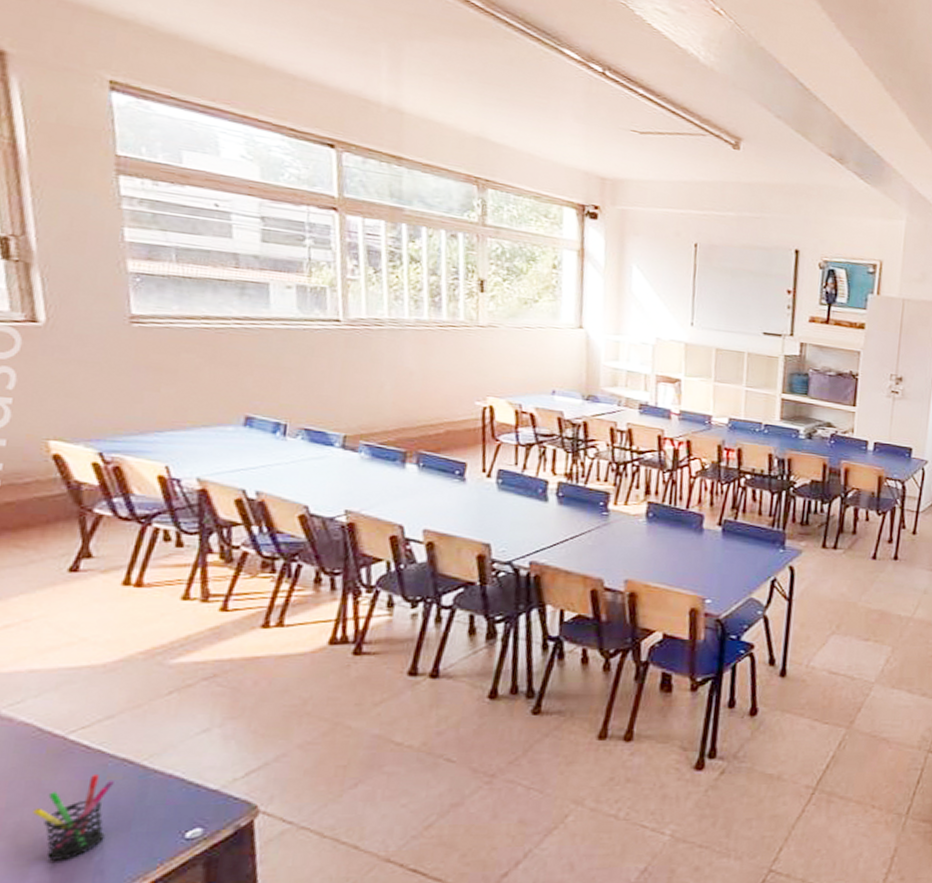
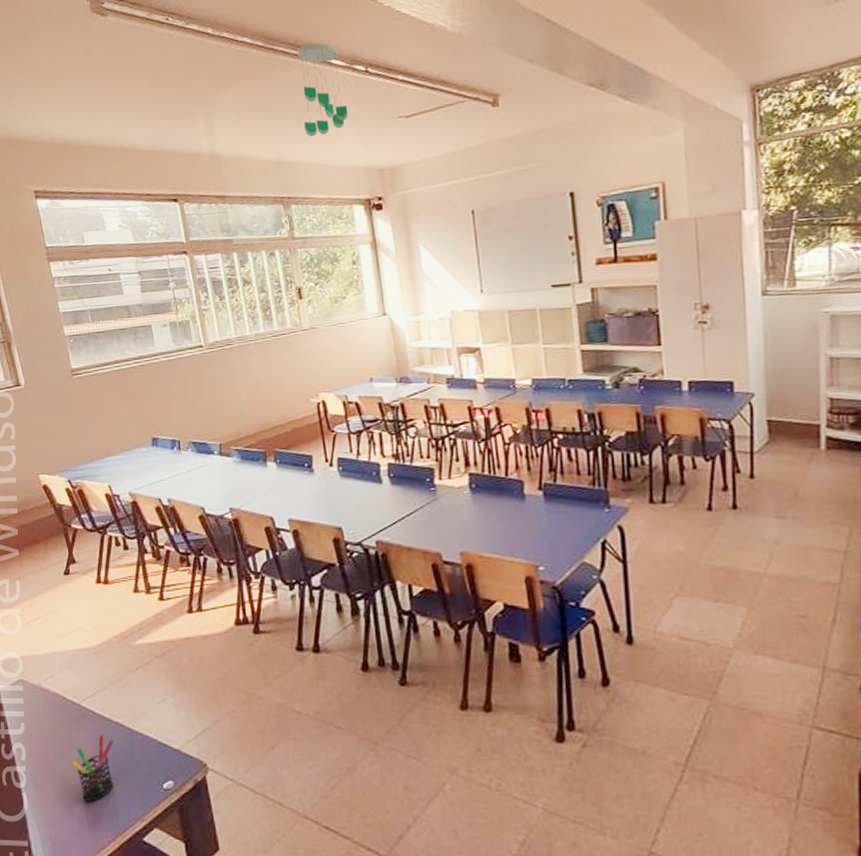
ceiling mobile: none [519,23,575,125] -> present [297,43,348,137]

